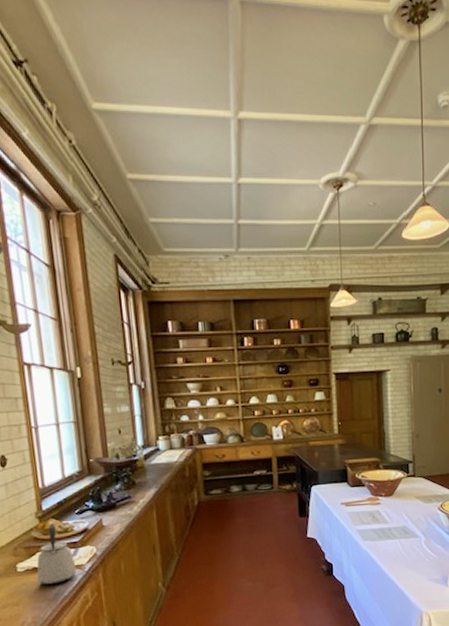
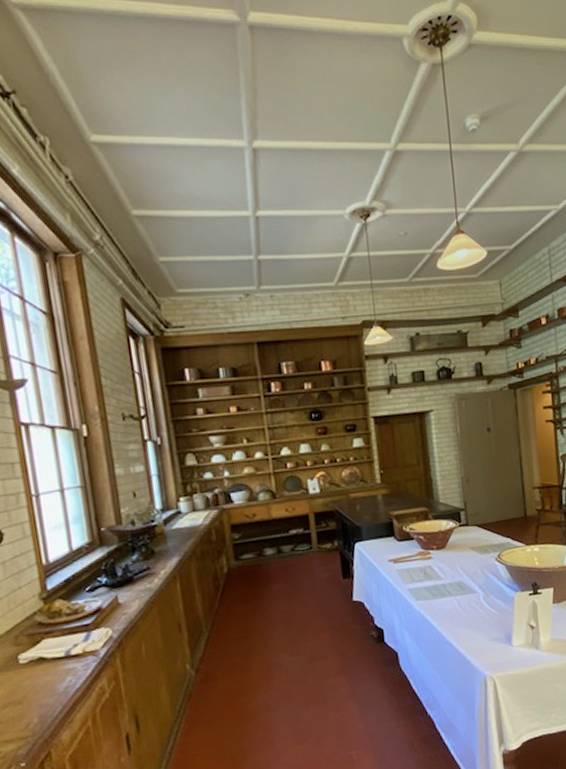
kettle: present [36,523,77,585] -> none [42,604,90,677]

